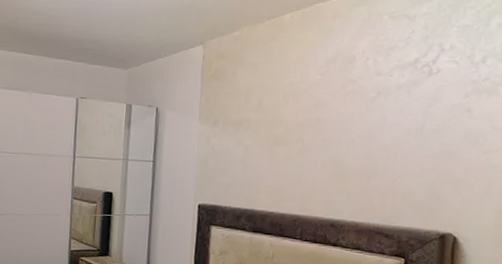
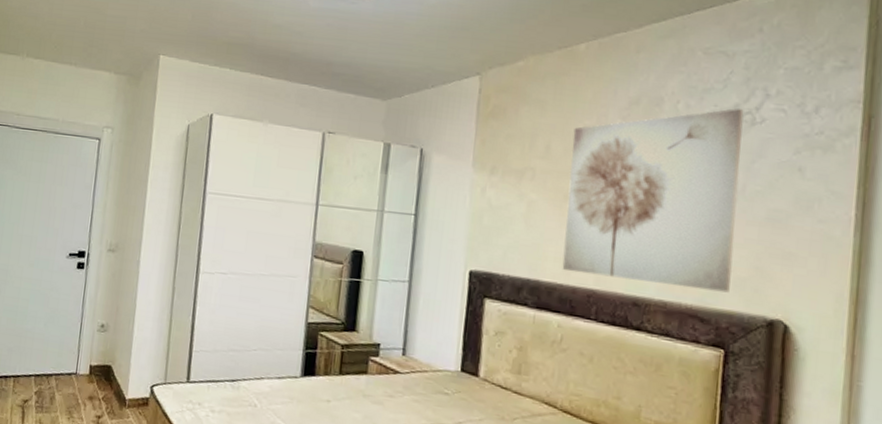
wall art: none [273,62,423,213] -> present [562,109,744,293]

